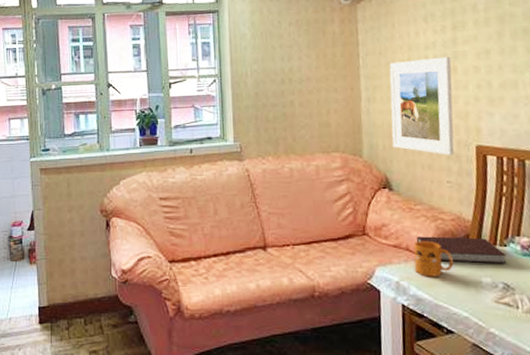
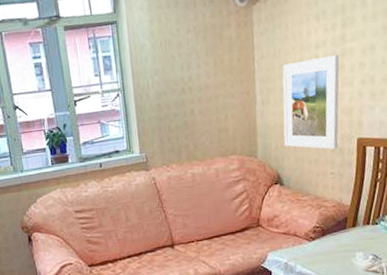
mug: present [413,240,453,277] -> none [300,226,333,257]
notebook: present [417,236,507,264] -> none [303,219,377,242]

